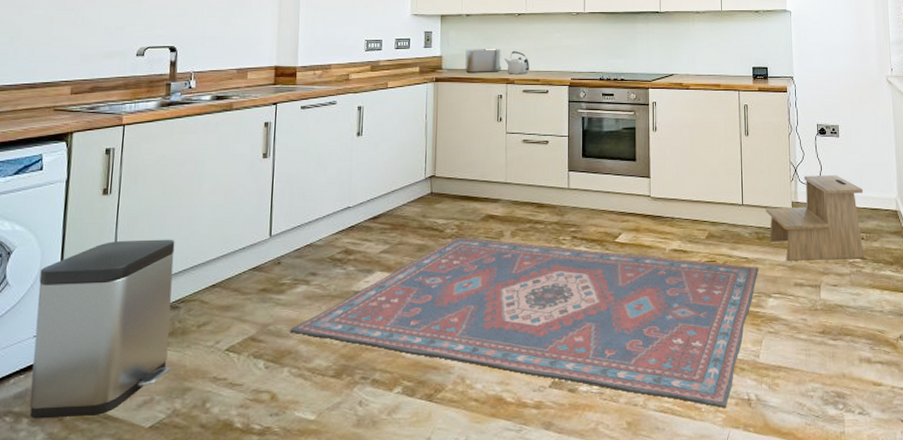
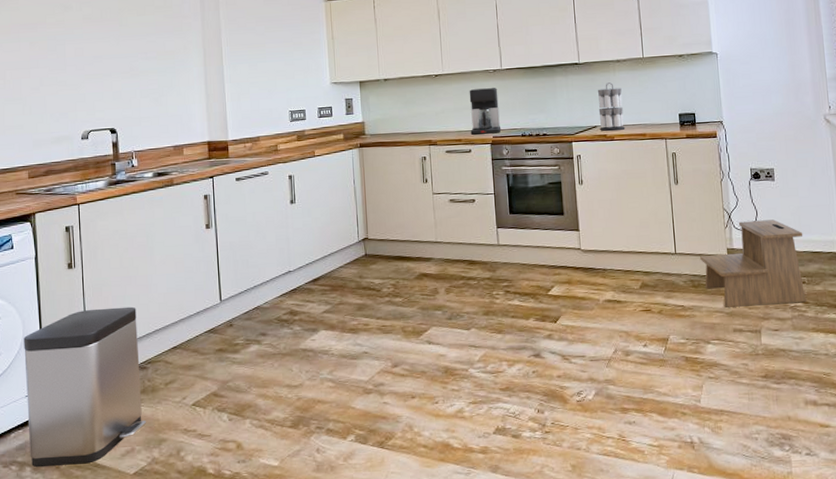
rug: present [290,237,758,409] -> none [248,295,696,452]
toaster: present [465,49,501,74] -> none [387,111,423,137]
kettle: present [503,51,530,75] -> none [424,112,451,136]
coffee maker: none [549,30,579,76] -> present [469,88,501,135]
spice rack: none [676,33,701,81] -> present [597,82,626,132]

